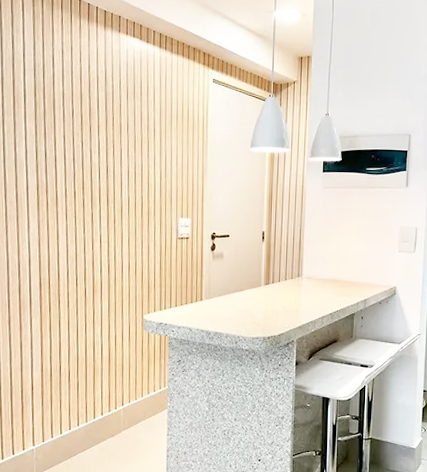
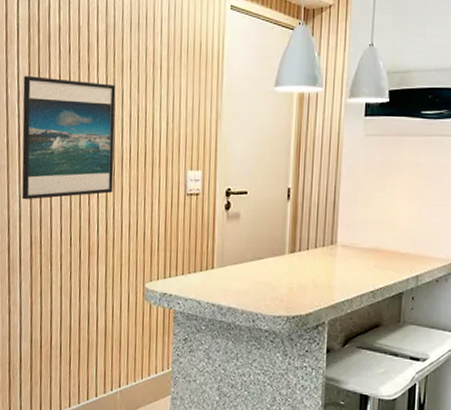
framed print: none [30,136,115,246] -> present [22,76,116,200]

